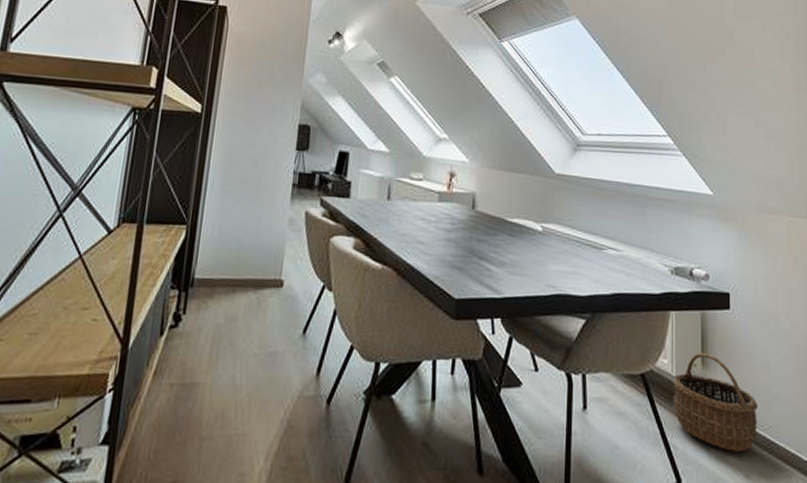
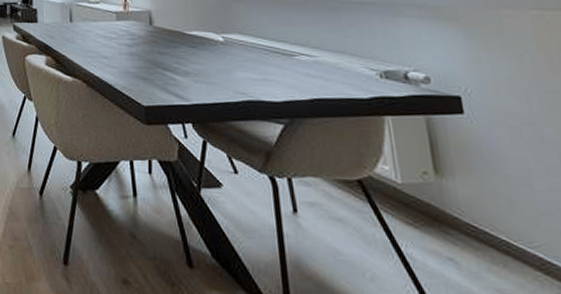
wicker basket: present [673,353,758,453] -> none [399,160,524,270]

